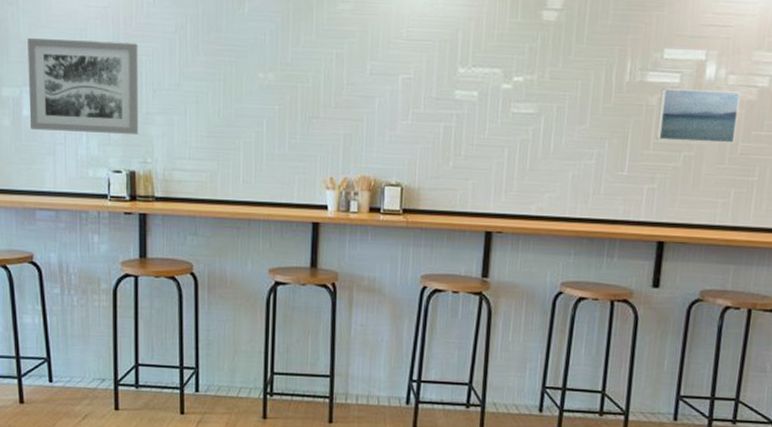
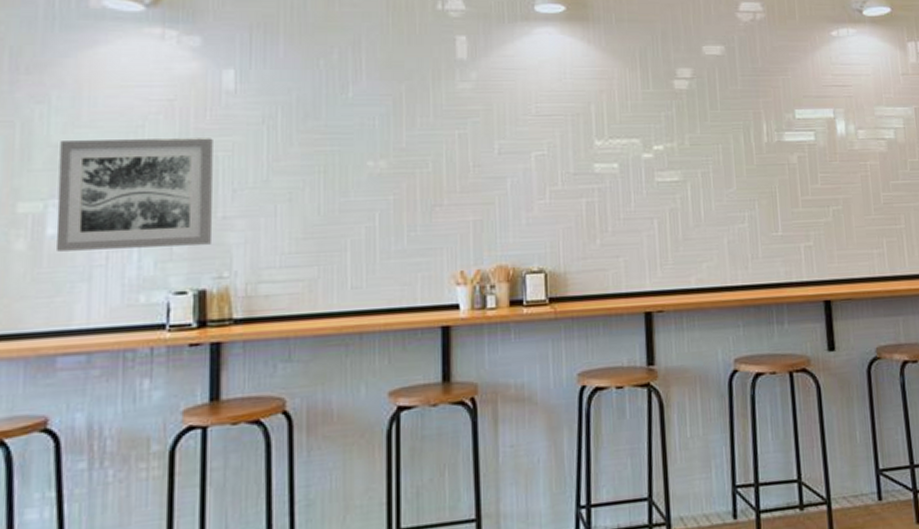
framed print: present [656,88,742,145] -> none [799,145,876,198]

